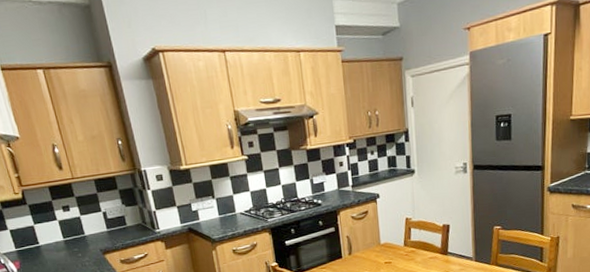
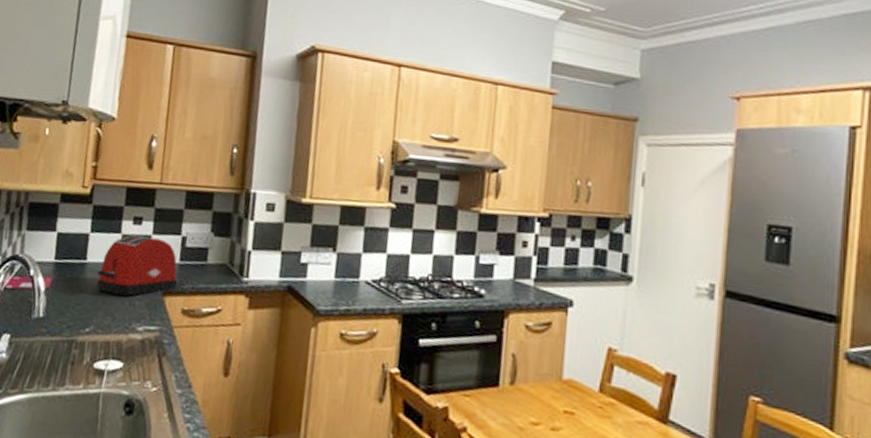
toaster: none [50,217,111,262] -> present [96,234,178,296]

